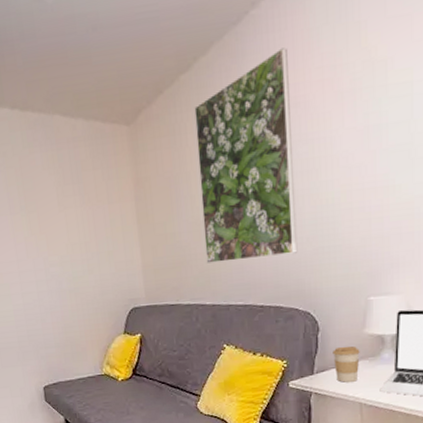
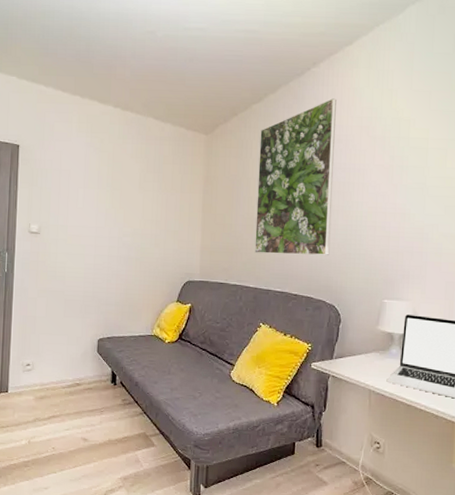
coffee cup: present [332,346,360,383] -> none [350,338,373,370]

